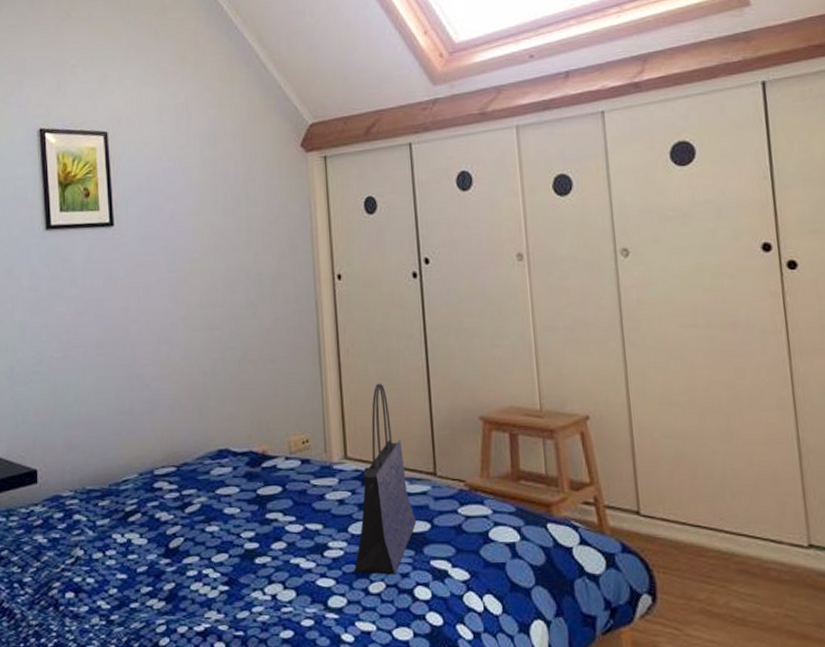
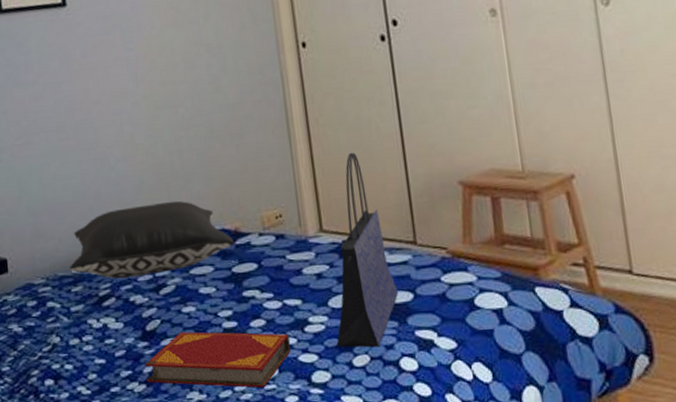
pillow: none [98,421,261,496] -> present [69,200,234,279]
hardback book: none [166,551,309,610] -> present [145,331,291,388]

